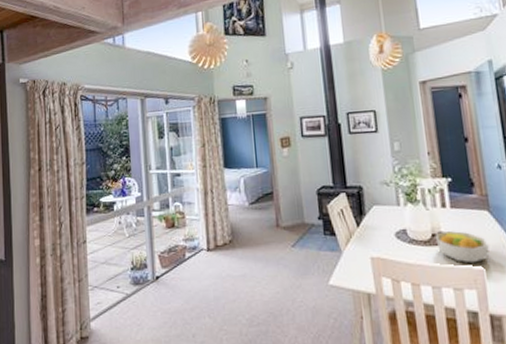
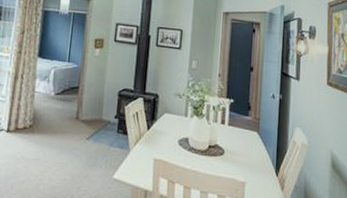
fruit bowl: present [435,230,490,264] -> none [211,144,253,176]

